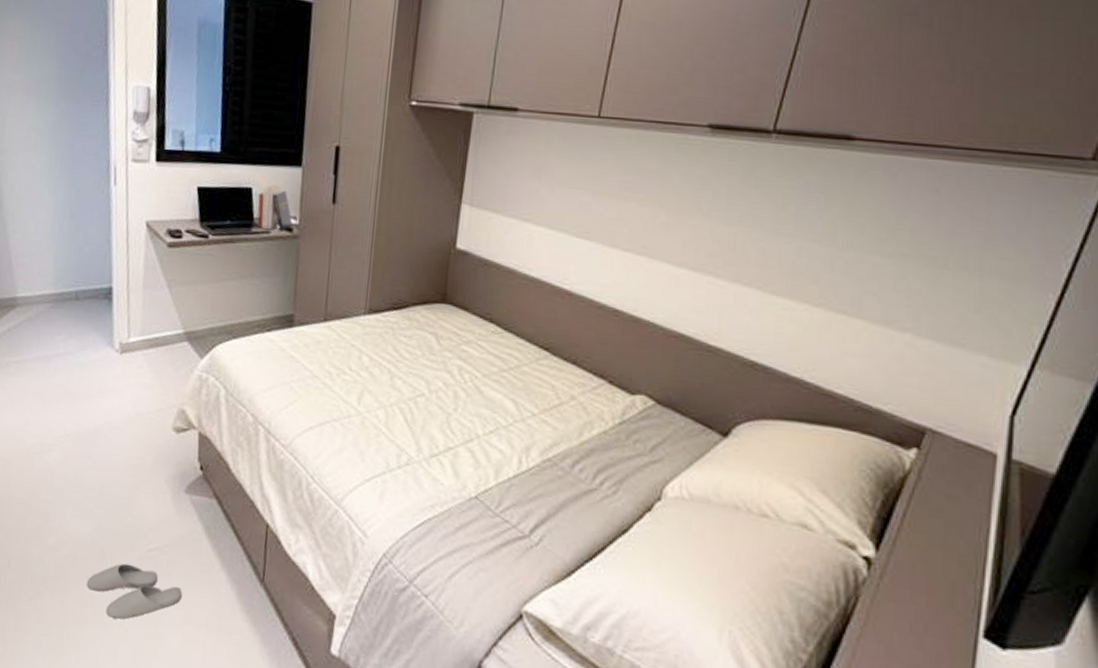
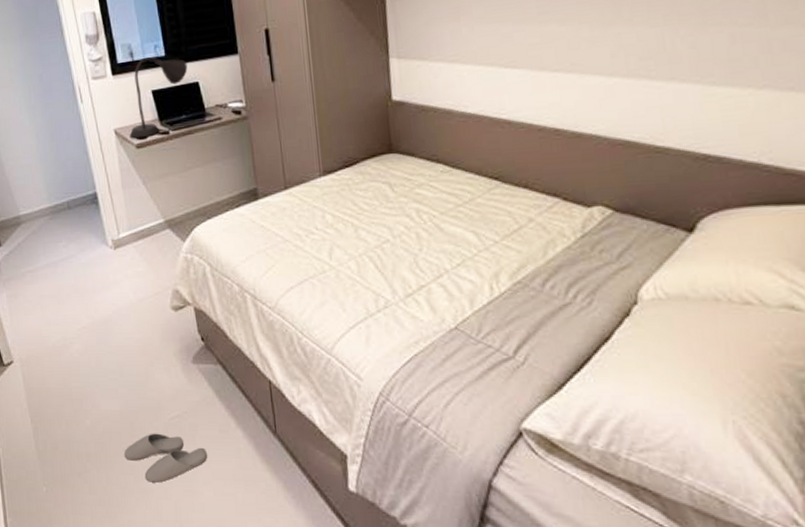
desk lamp: none [162,149,243,237] -> present [129,57,188,139]
books: present [257,184,293,231] -> none [205,74,240,117]

